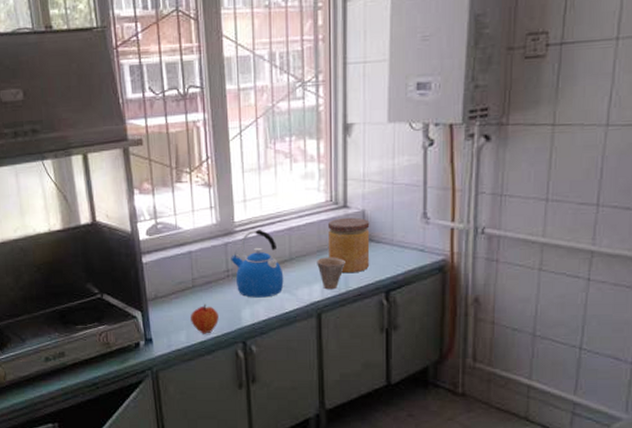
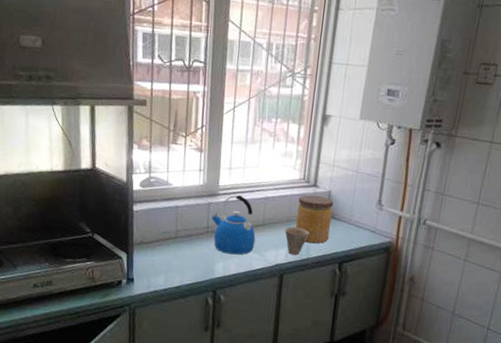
fruit: present [191,304,219,334] -> none [170,254,195,280]

